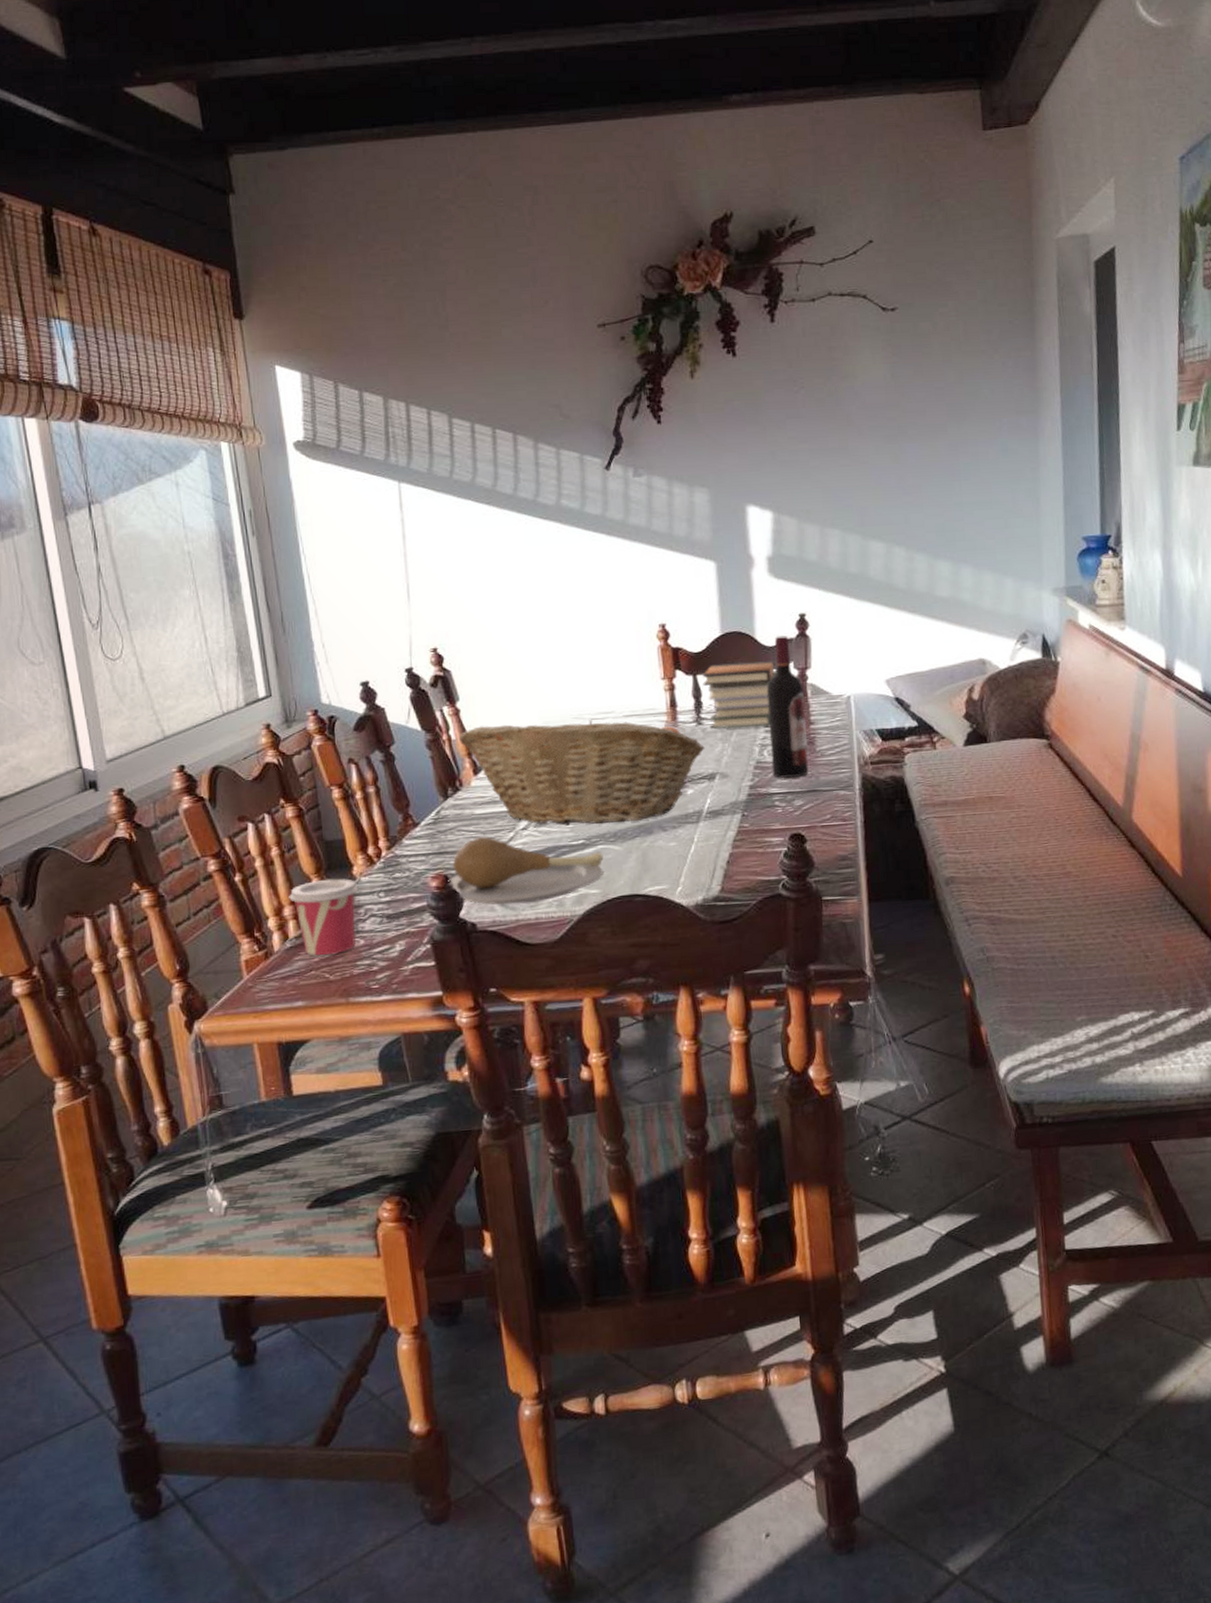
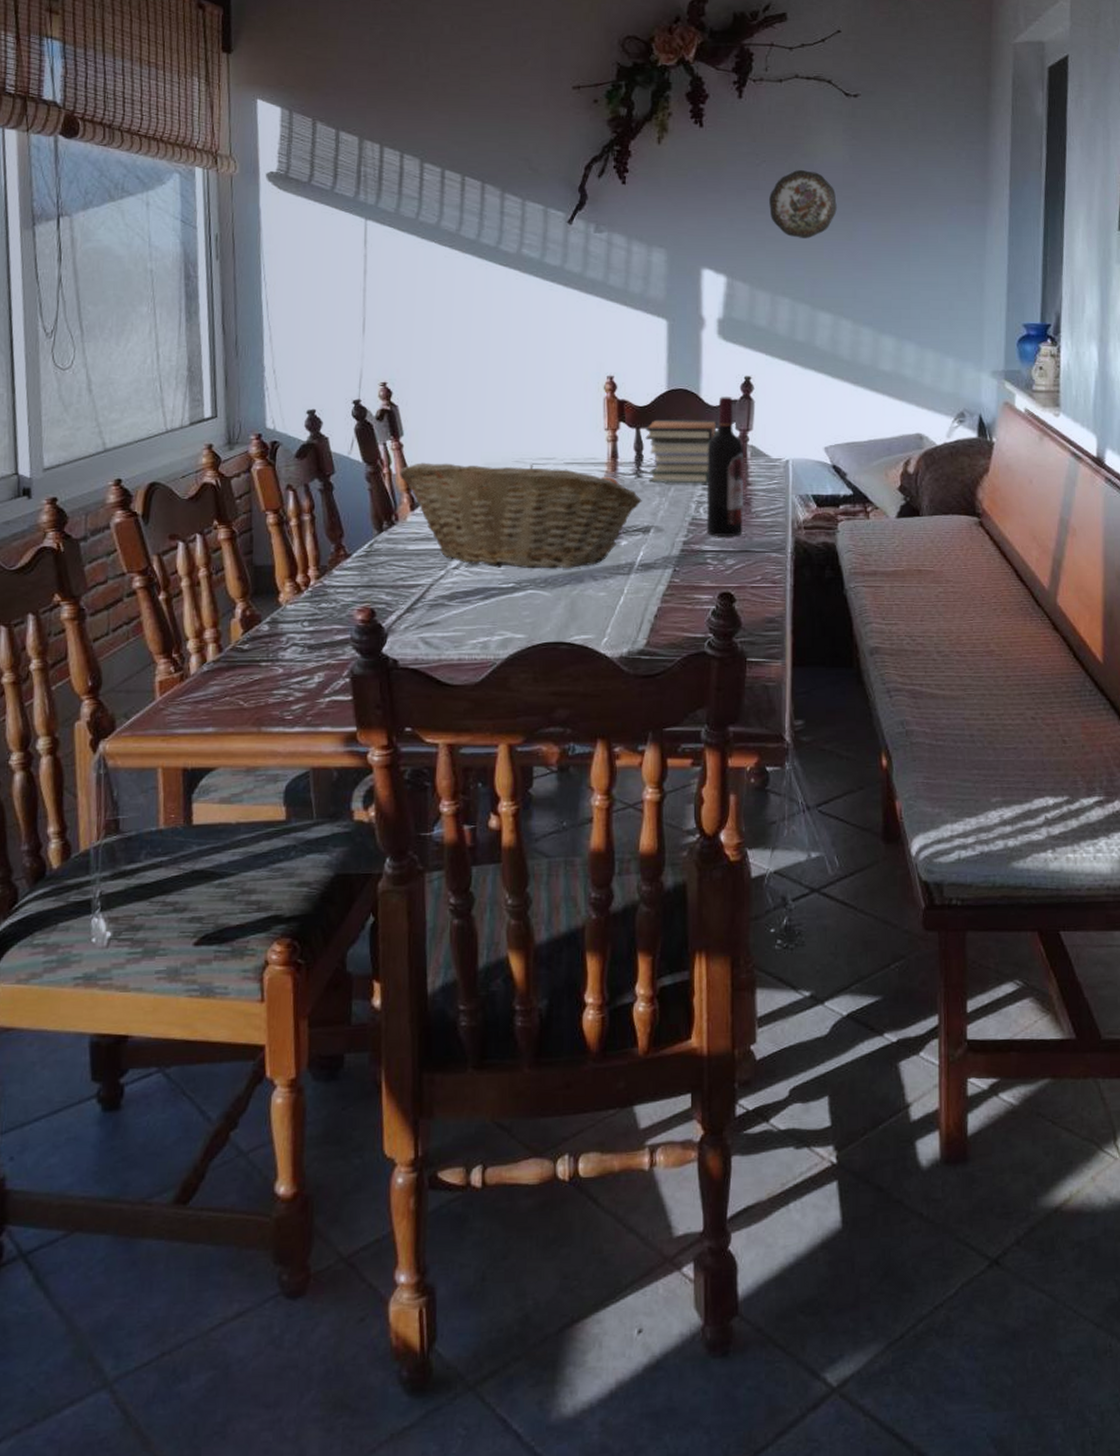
cup: present [289,878,359,955] -> none [211,604,283,681]
plate: present [448,837,604,905] -> none [374,573,532,643]
decorative plate: none [810,394,882,466] -> present [769,170,837,239]

